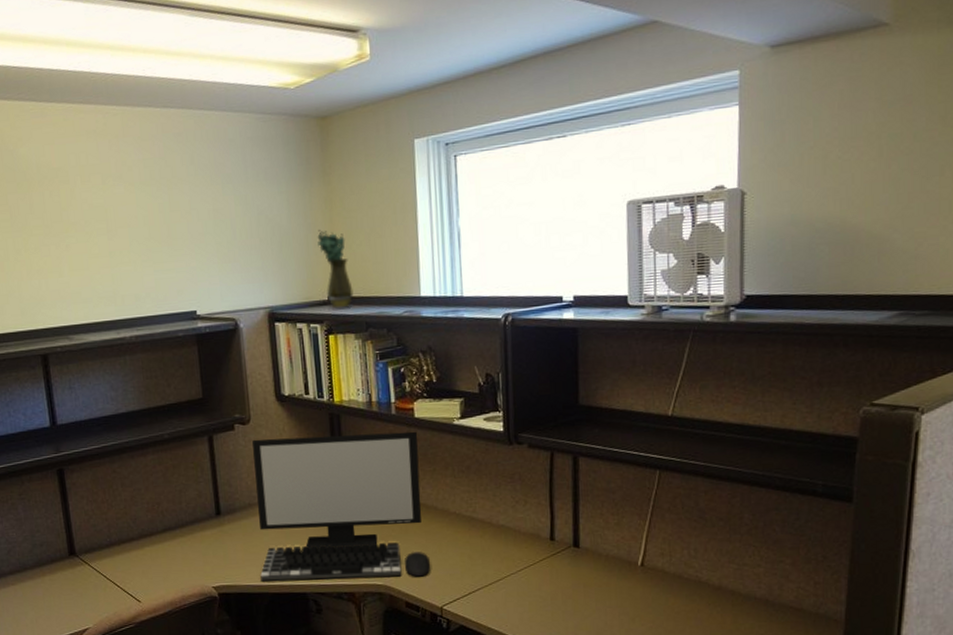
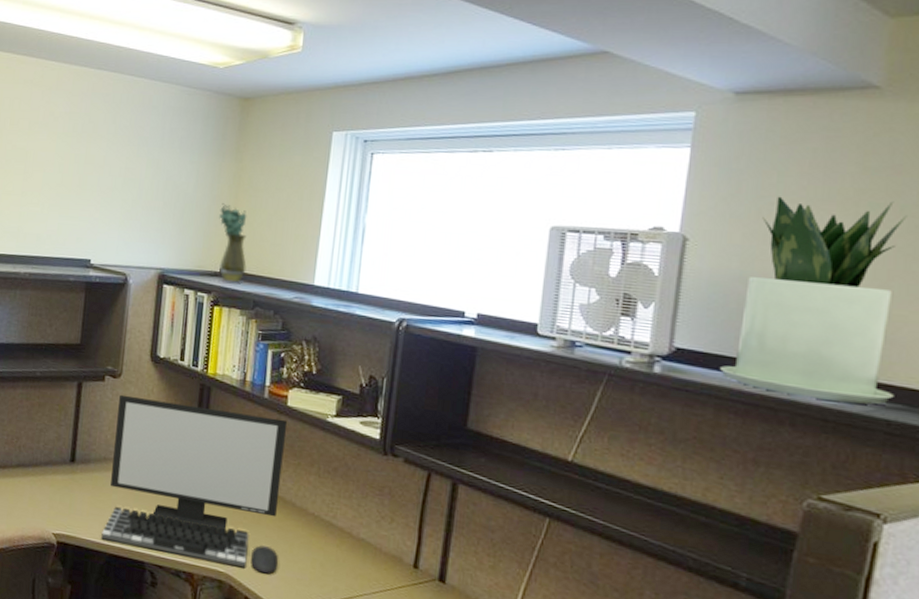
planter: none [783,130,921,320] -> present [719,196,907,405]

